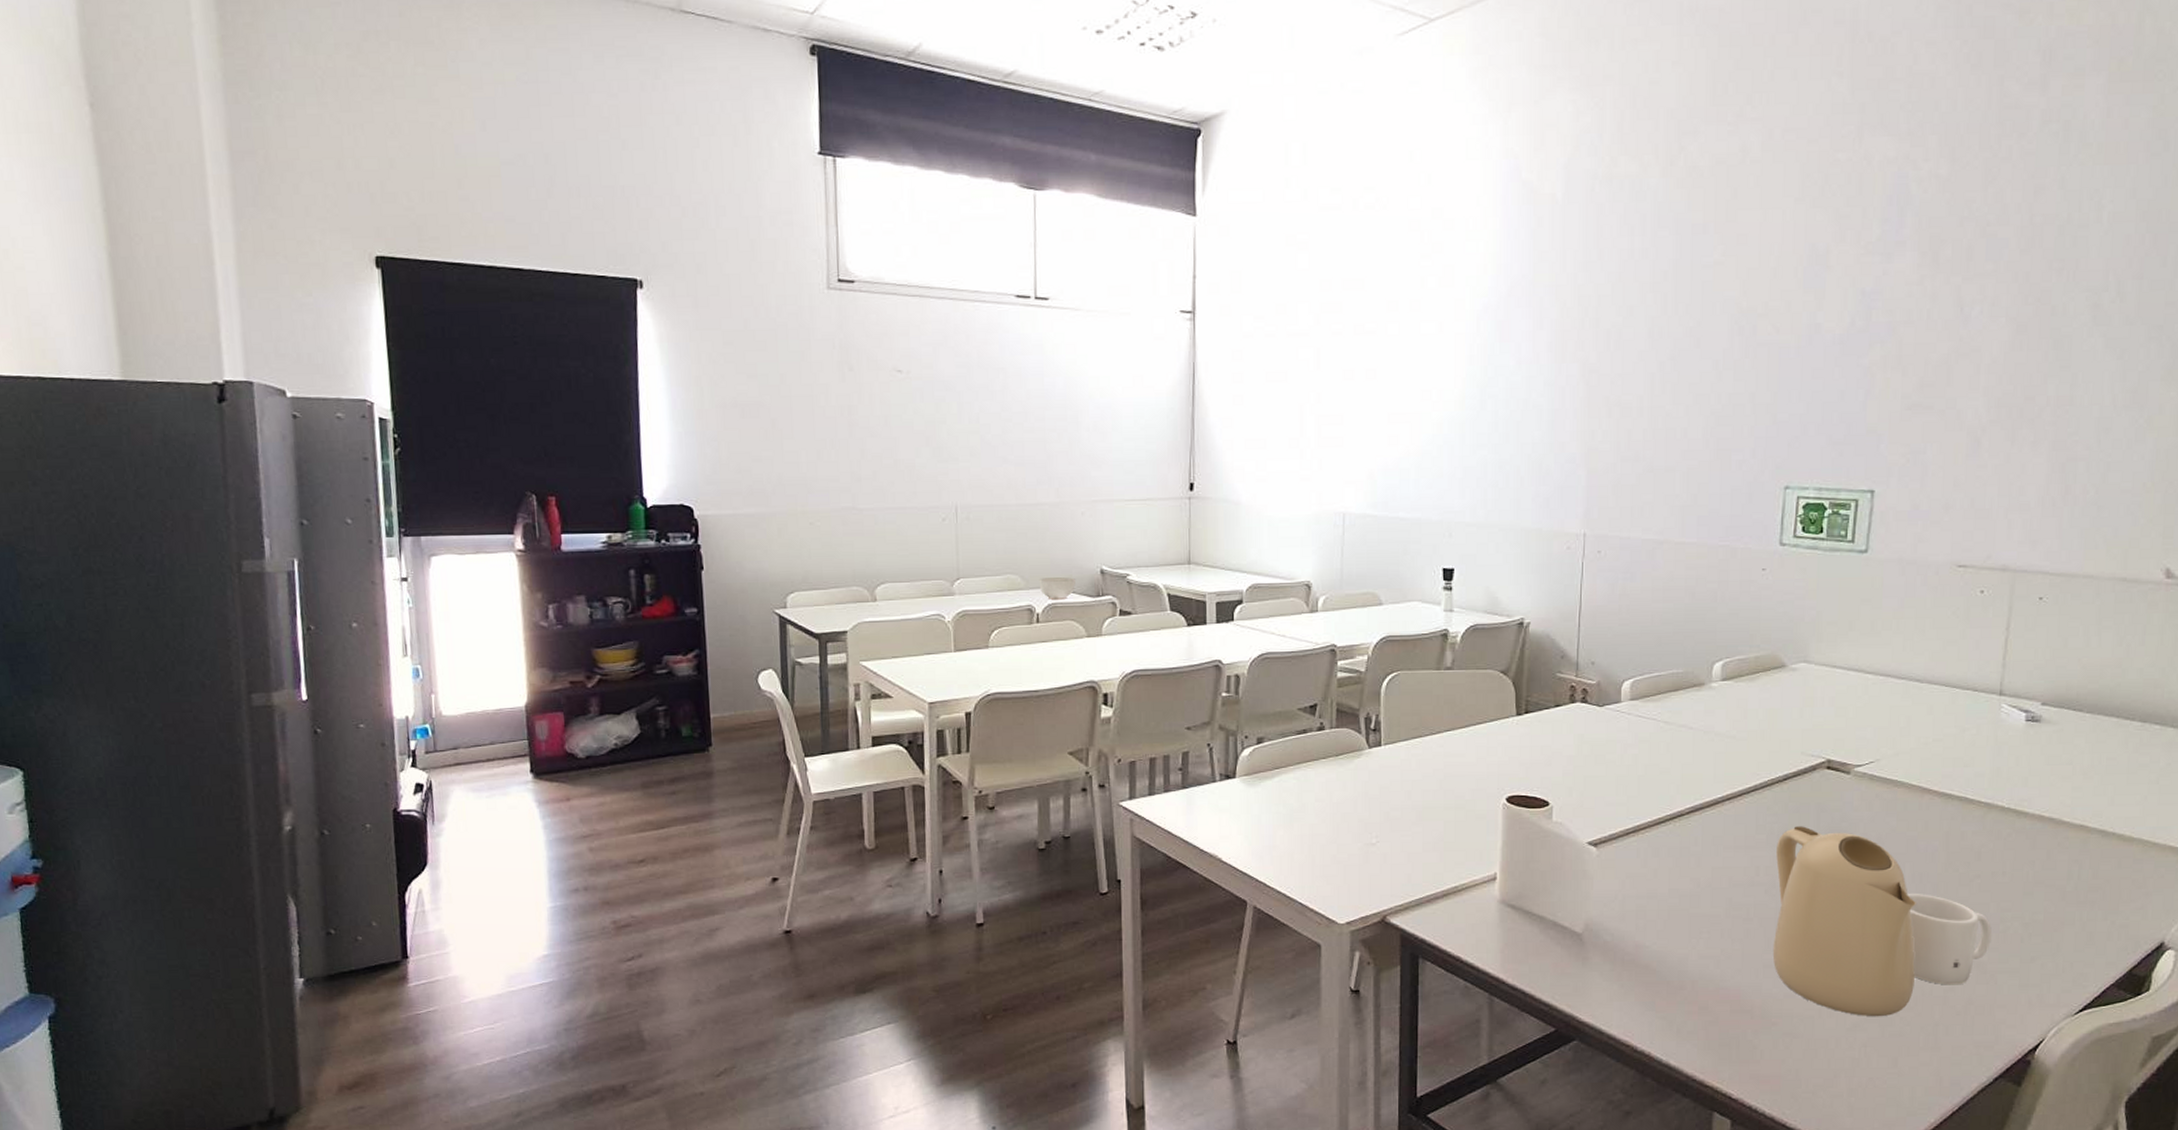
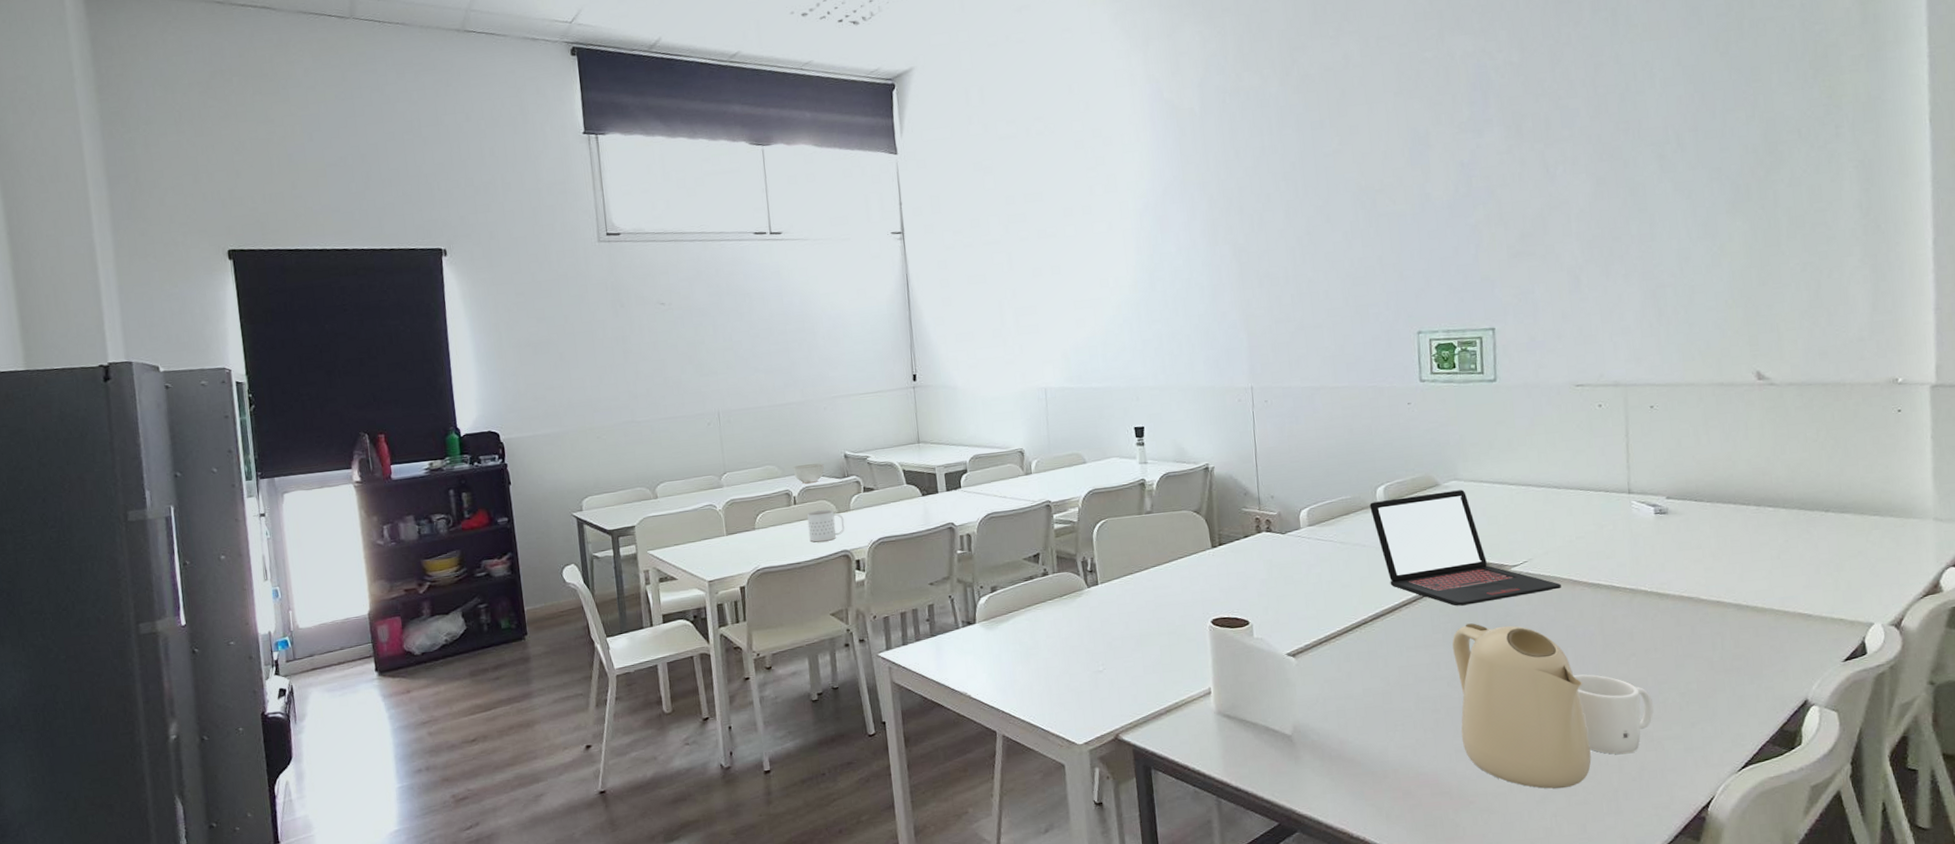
mug: none [1050,631,1094,669] -> present [806,509,845,542]
laptop: none [1703,674,1908,806] -> present [1369,490,1561,606]

